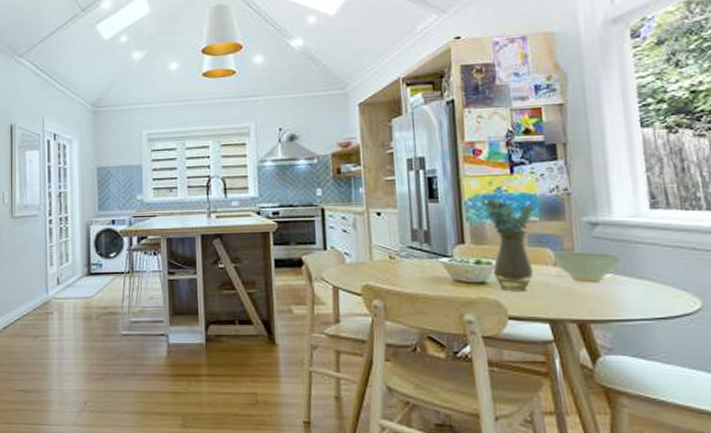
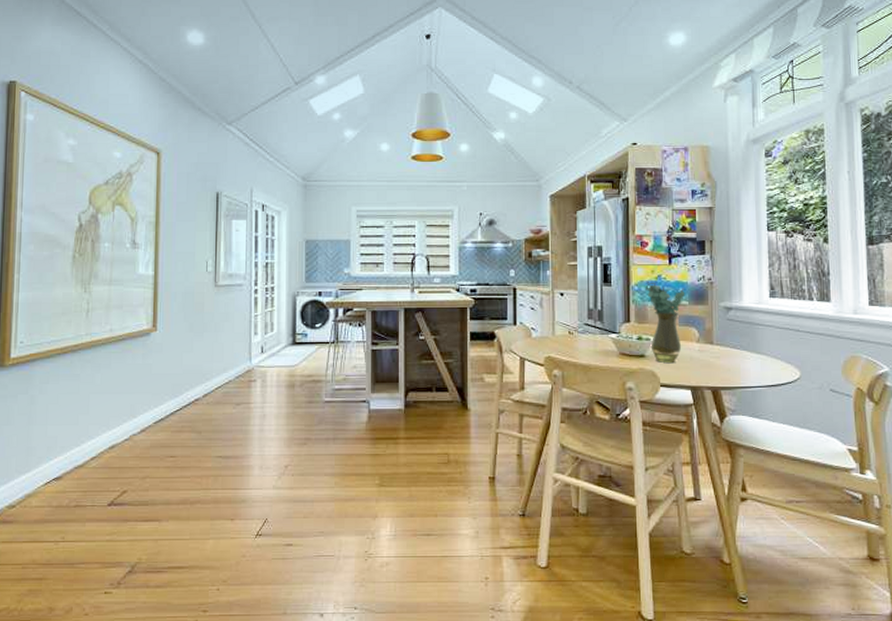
bowl: present [552,251,622,283] -> none [697,331,747,357]

